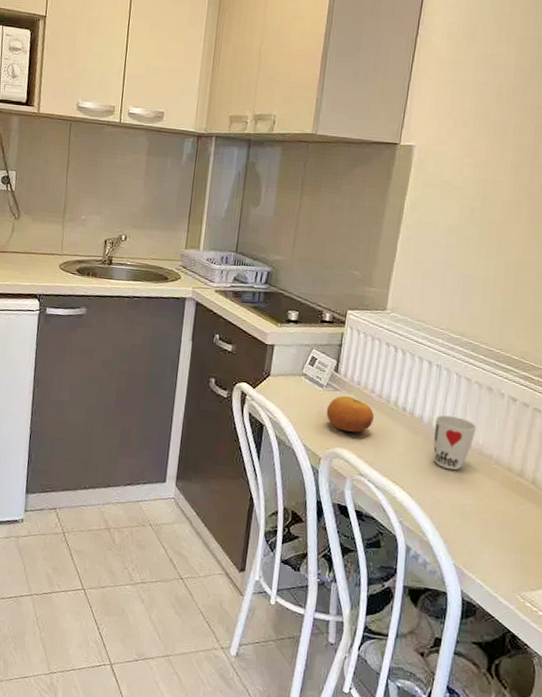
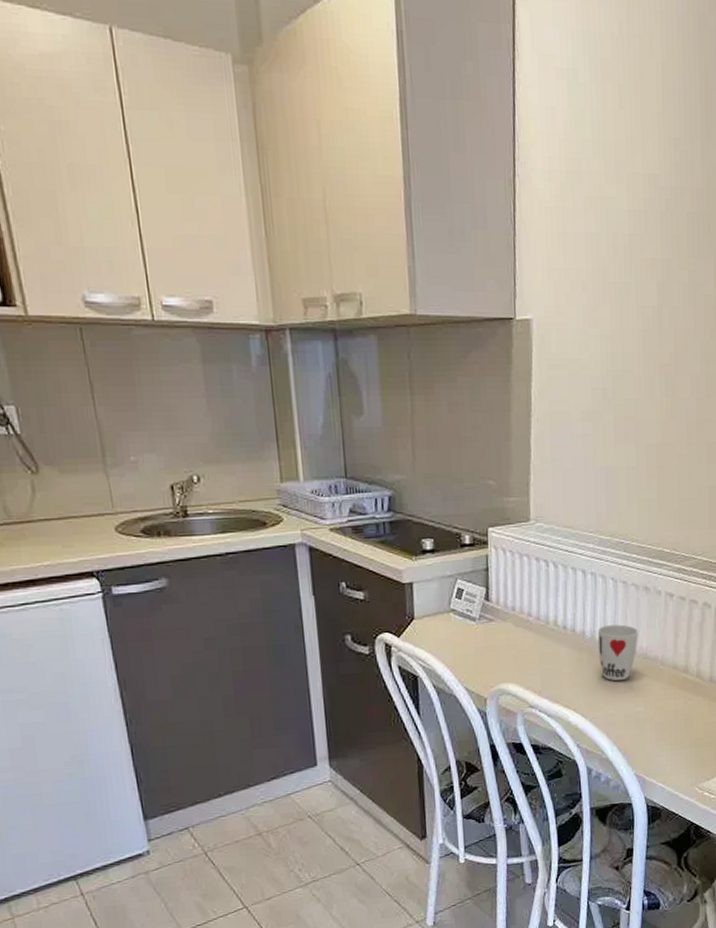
fruit: present [326,395,374,433] -> none [483,624,535,664]

